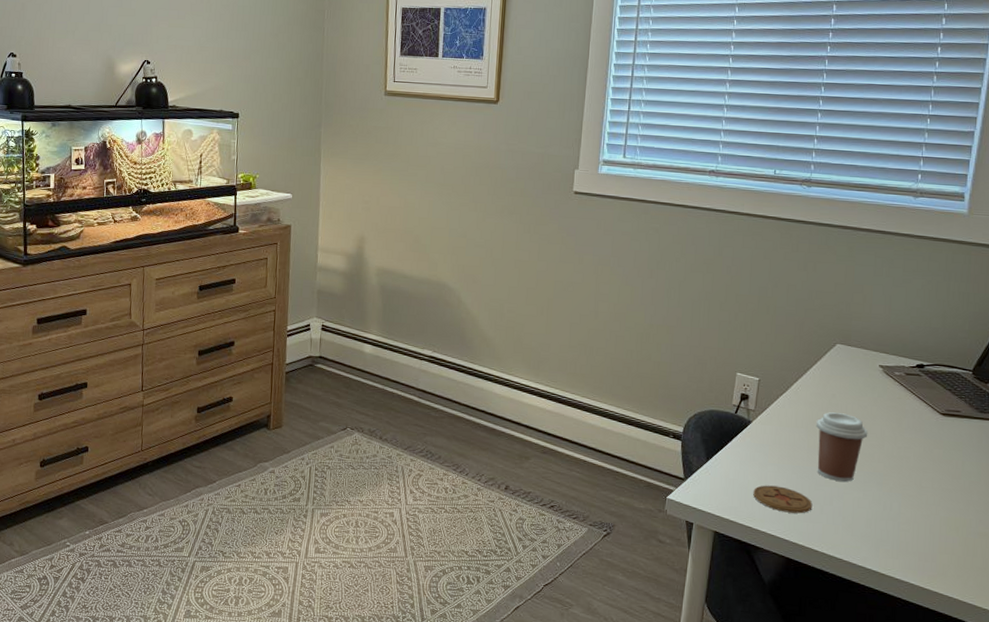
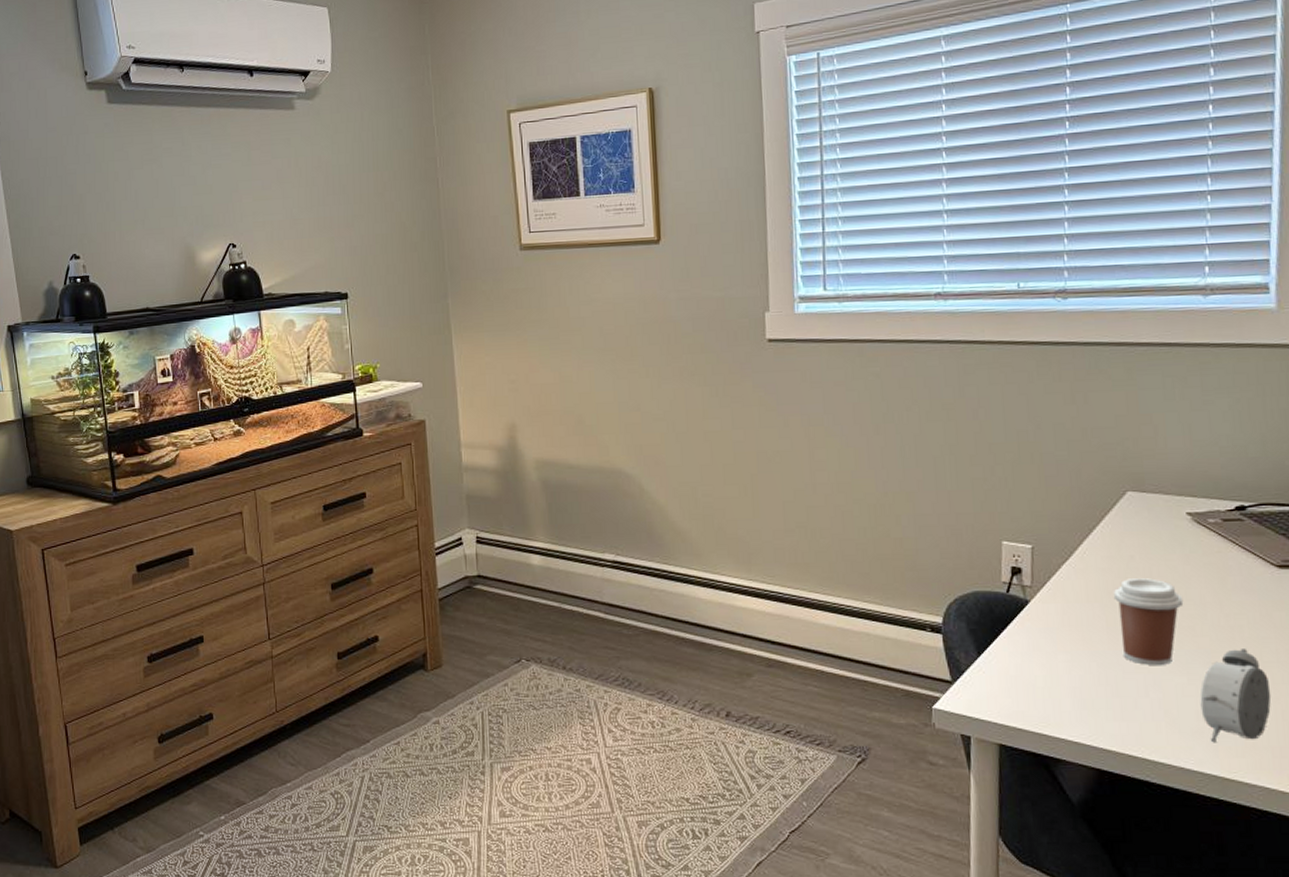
coaster: present [753,485,813,514] -> none [1043,679,1123,712]
alarm clock: none [870,474,924,546] -> present [1200,649,1272,743]

